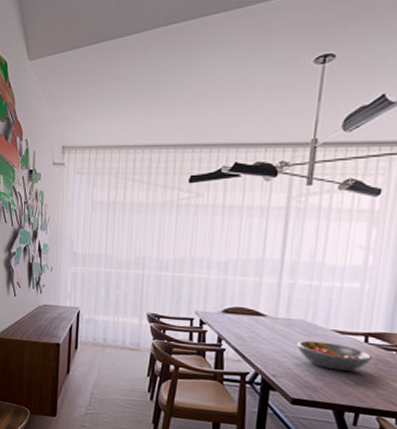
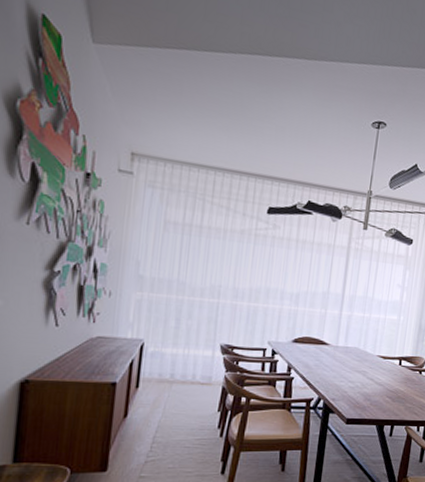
fruit bowl: present [297,340,373,372] -> none [352,365,404,391]

